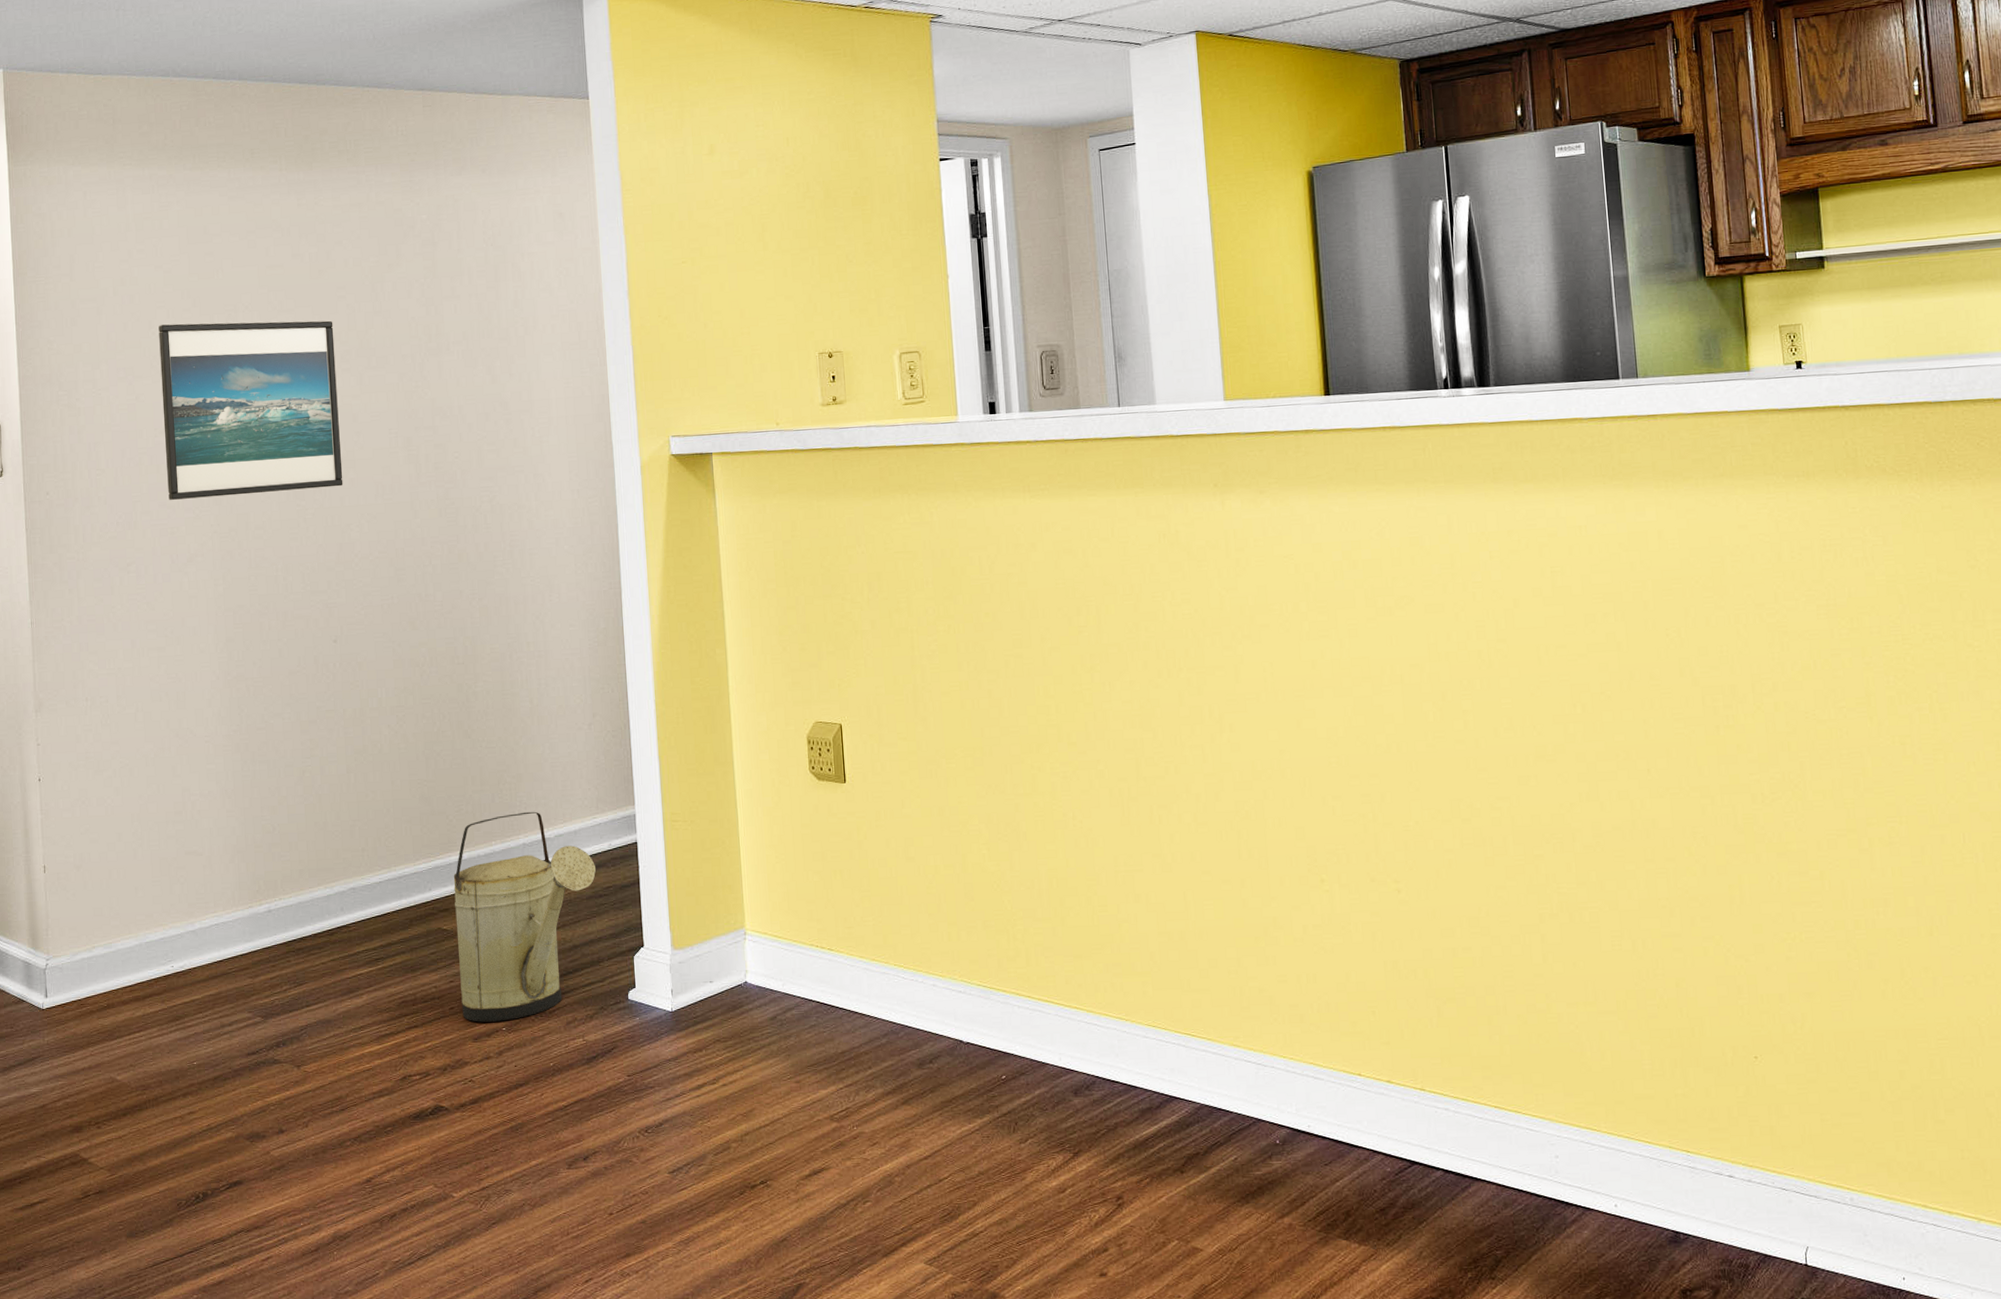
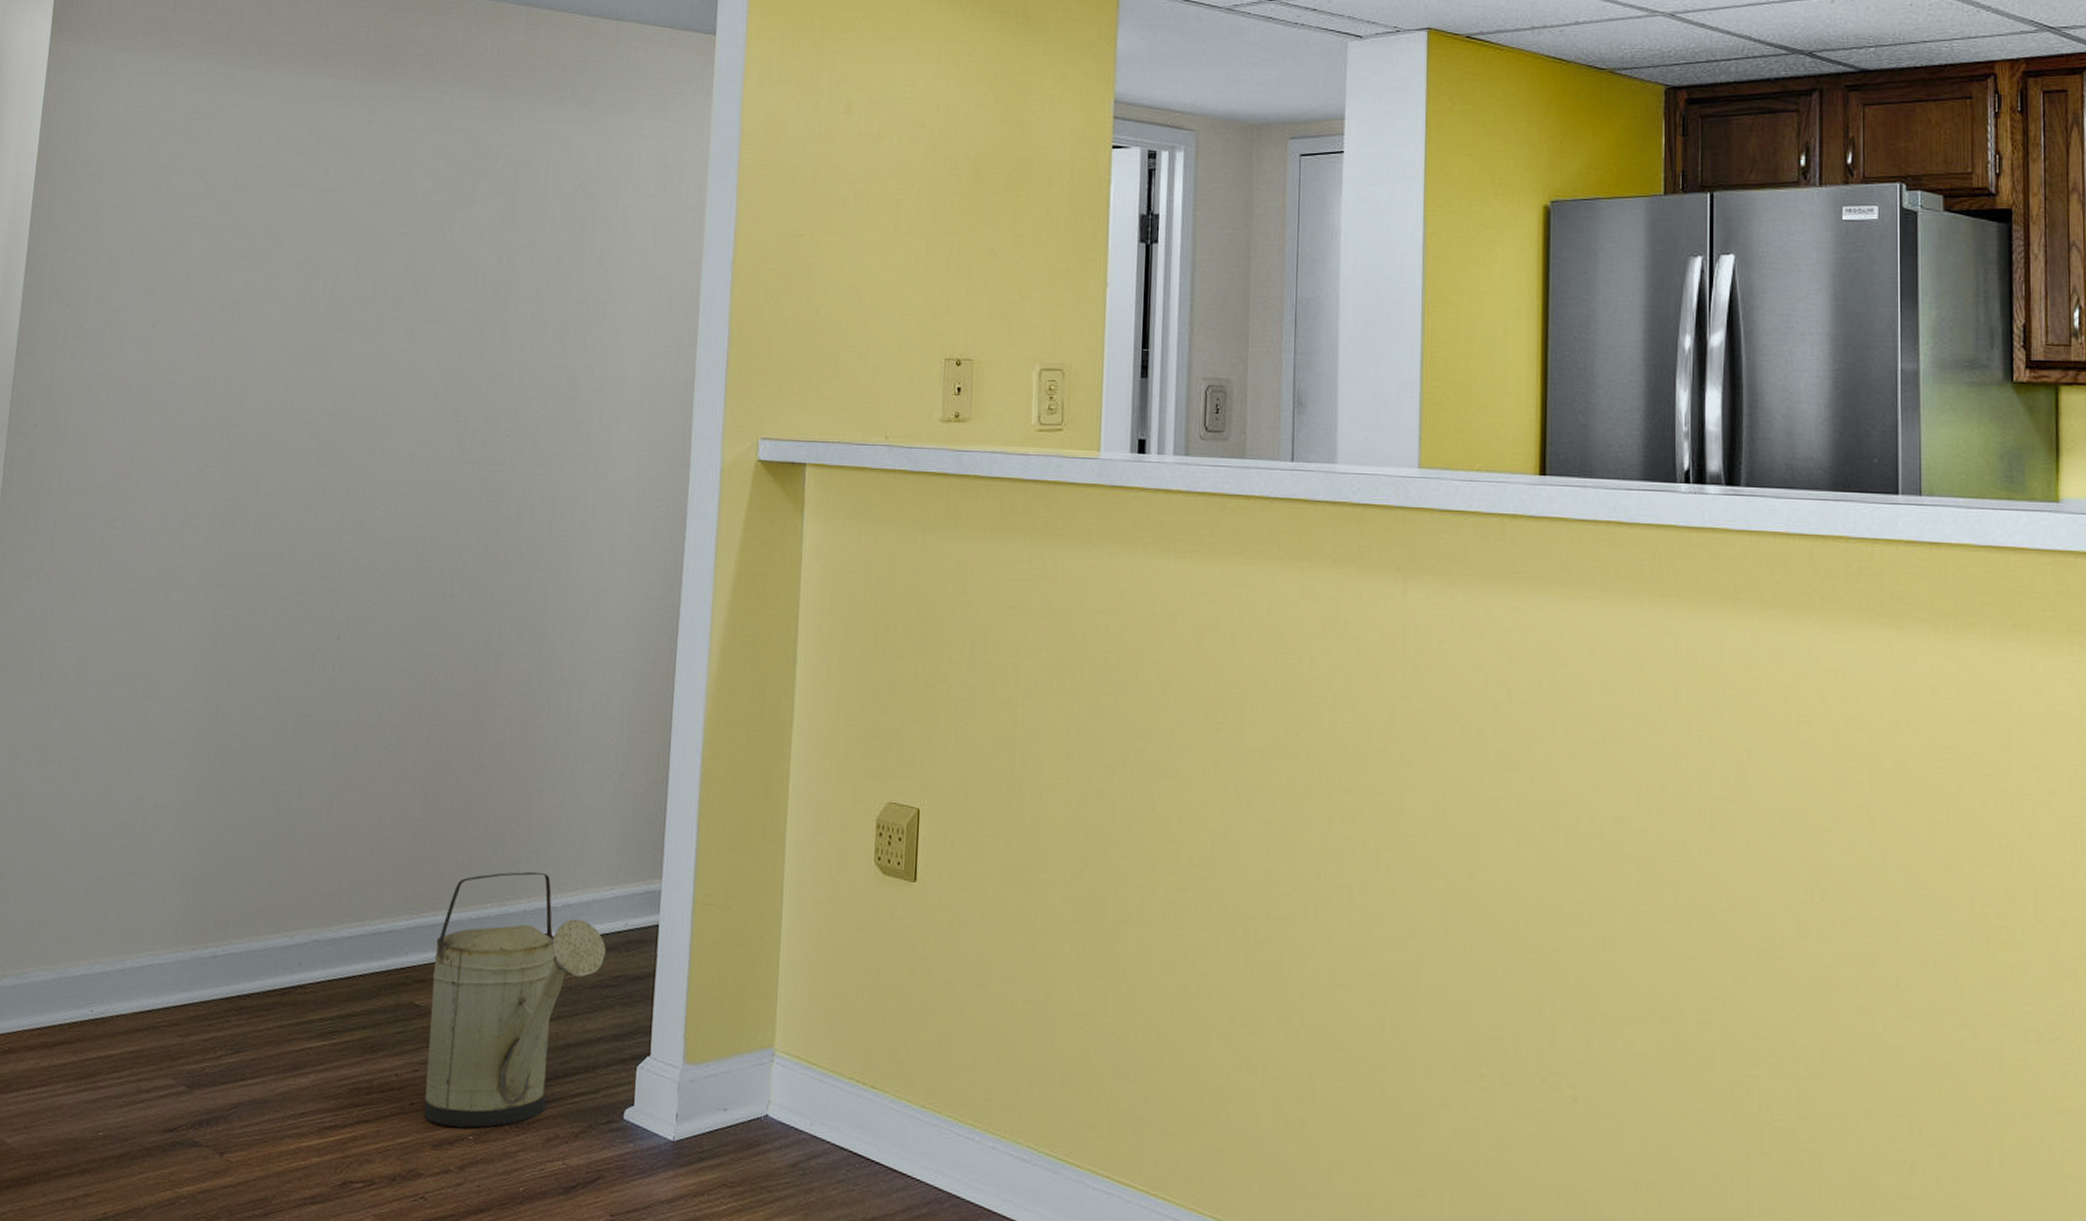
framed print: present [158,320,343,500] -> none [171,244,389,455]

